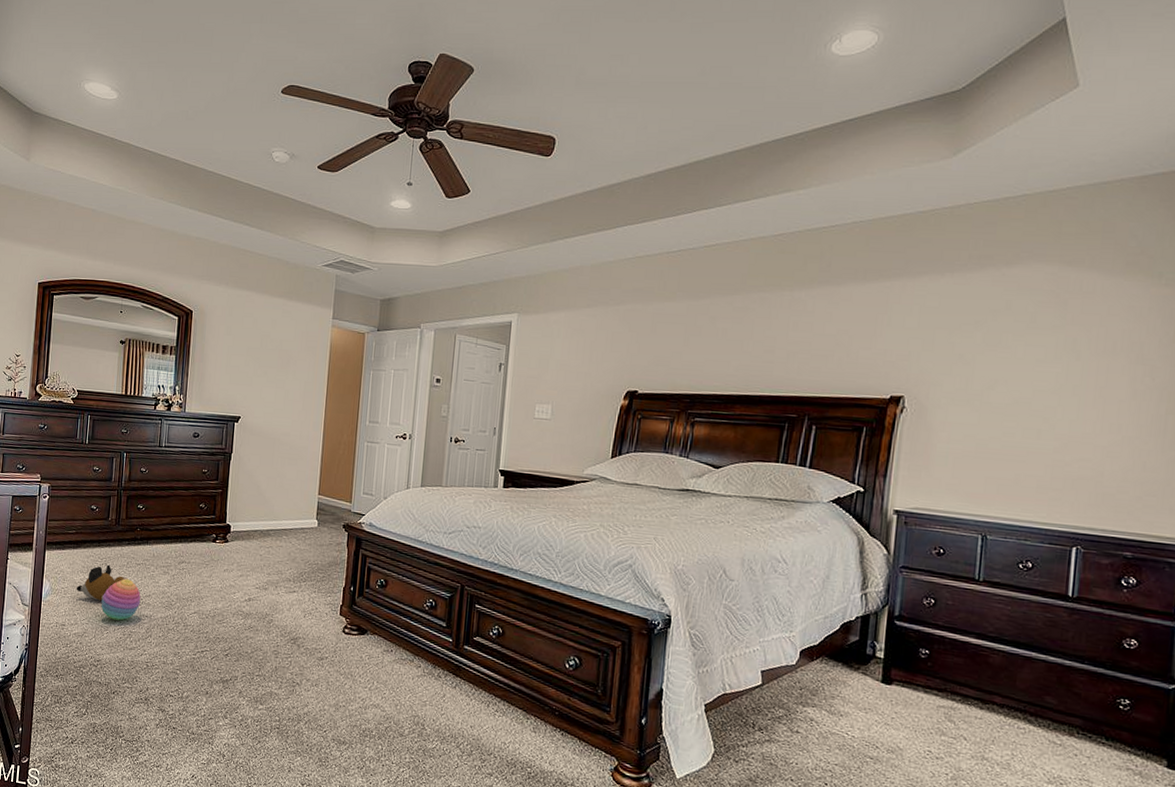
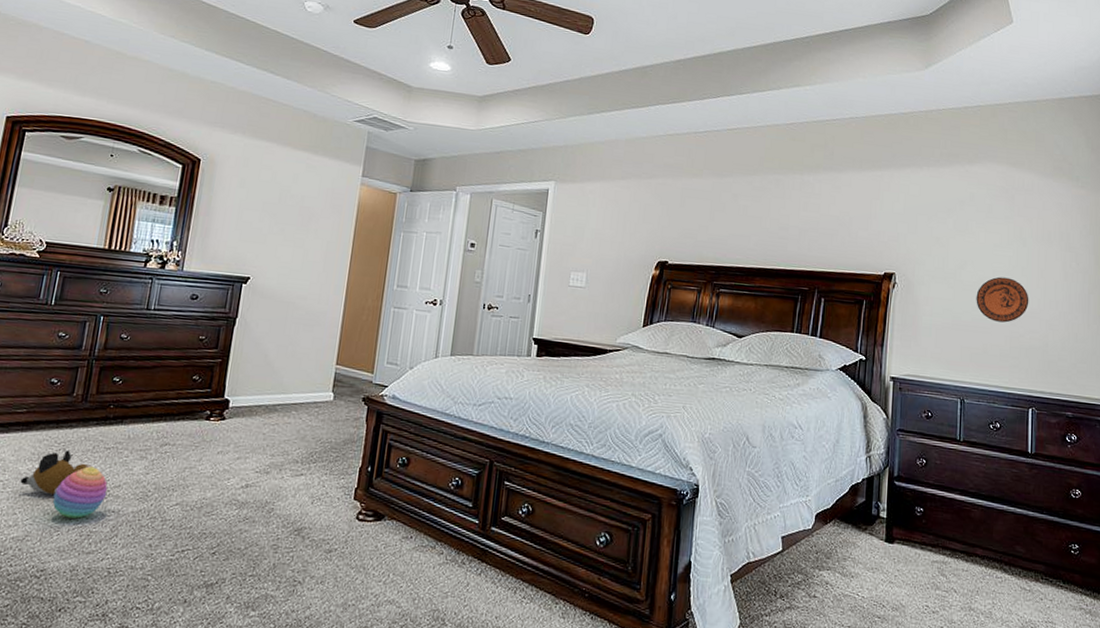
decorative plate: none [1008,397,1081,450] -> present [976,277,1029,323]

